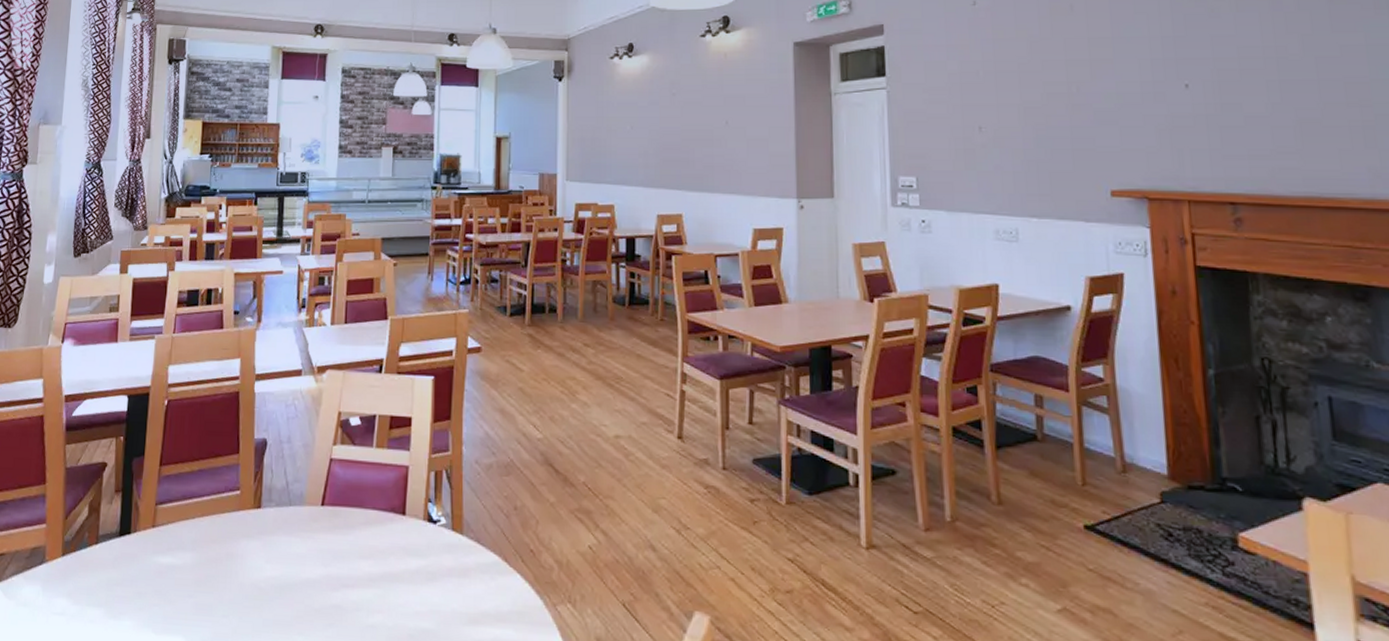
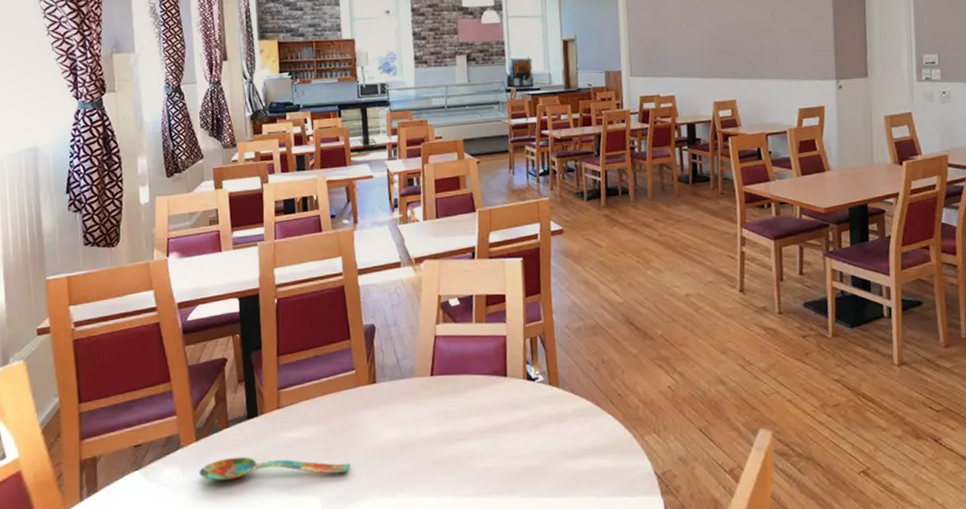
spoon: none [60,579,223,613] -> present [199,457,351,481]

